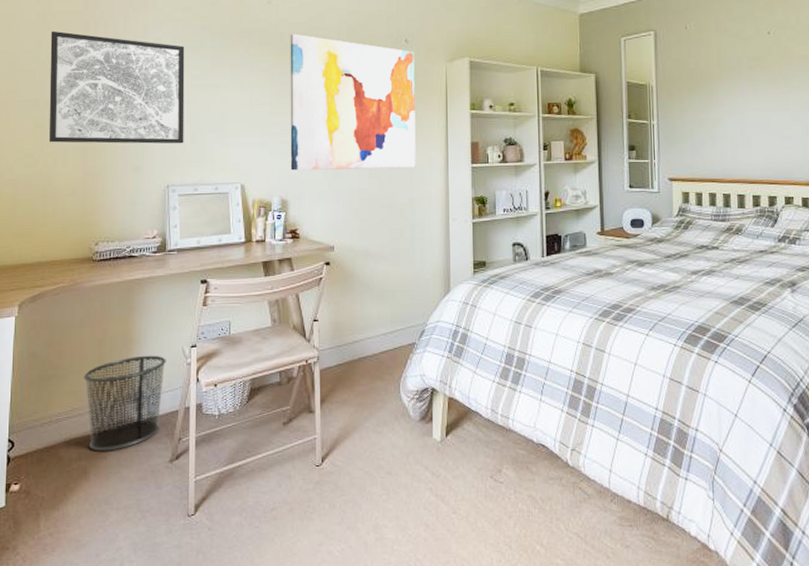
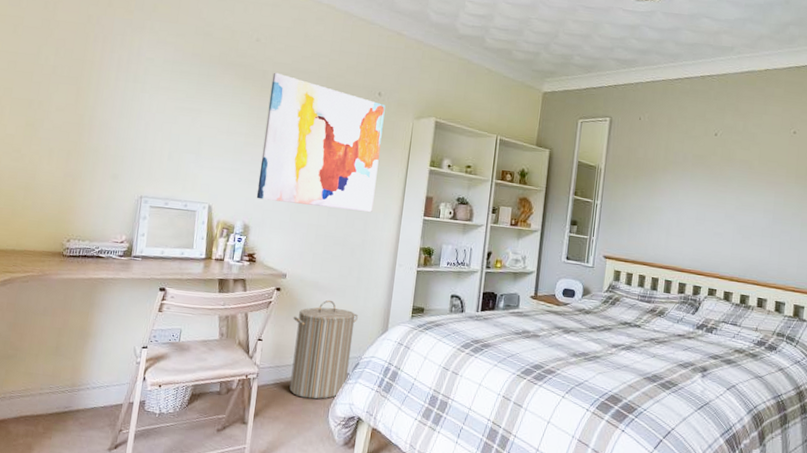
wall art: present [48,30,185,144] -> none [38,38,174,160]
waste bin: present [83,355,166,451] -> none [36,349,118,432]
laundry hamper: none [347,267,417,376] -> present [289,299,358,399]

